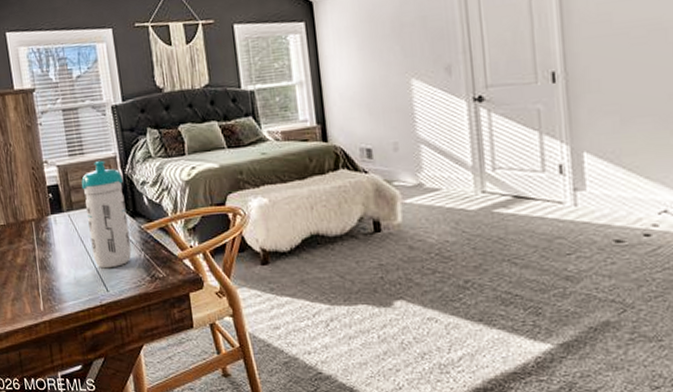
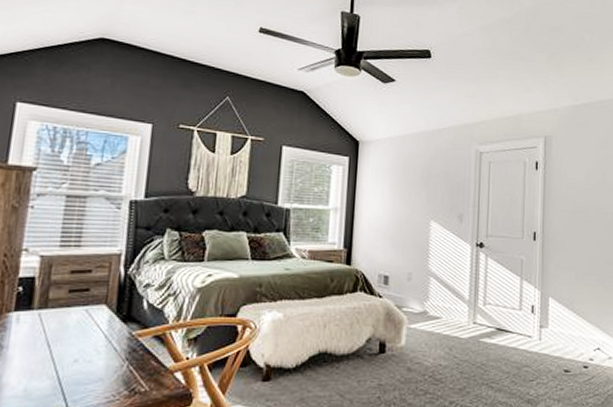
water bottle: present [81,160,132,269] -> none [58,255,124,380]

